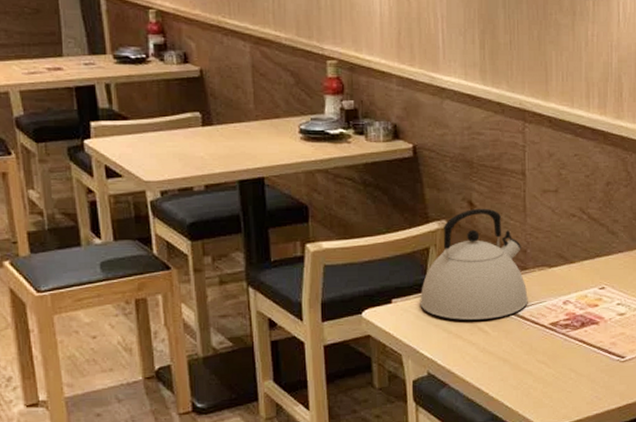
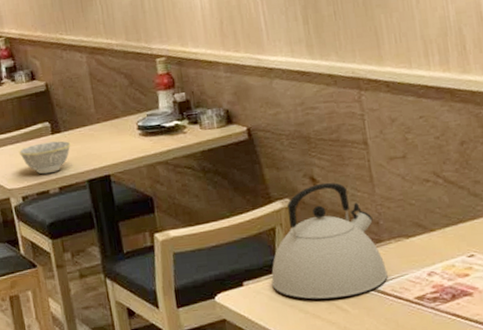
bowl: none [160,134,223,169] -> present [18,140,71,175]

